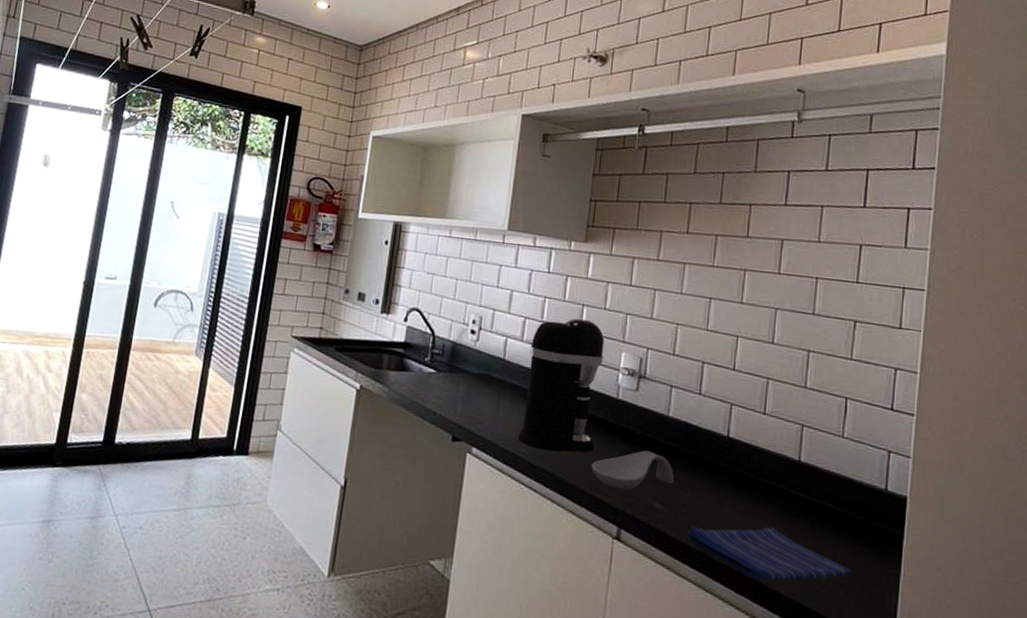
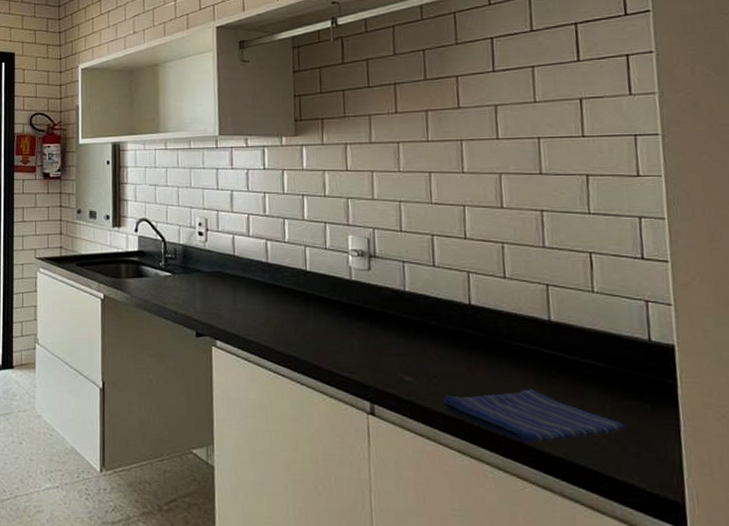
coffee maker: present [517,318,605,453] -> none [257,208,336,337]
spoon rest: present [591,450,674,491] -> none [334,326,420,368]

